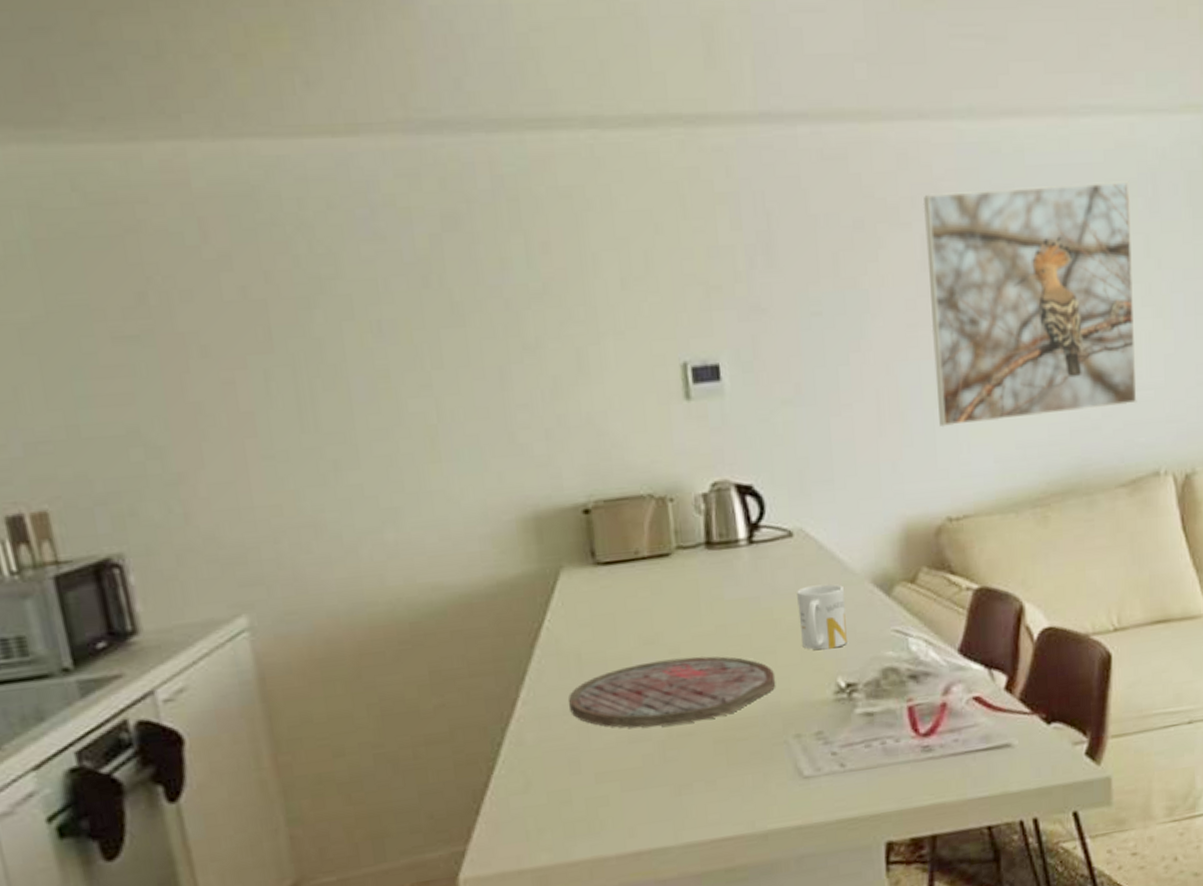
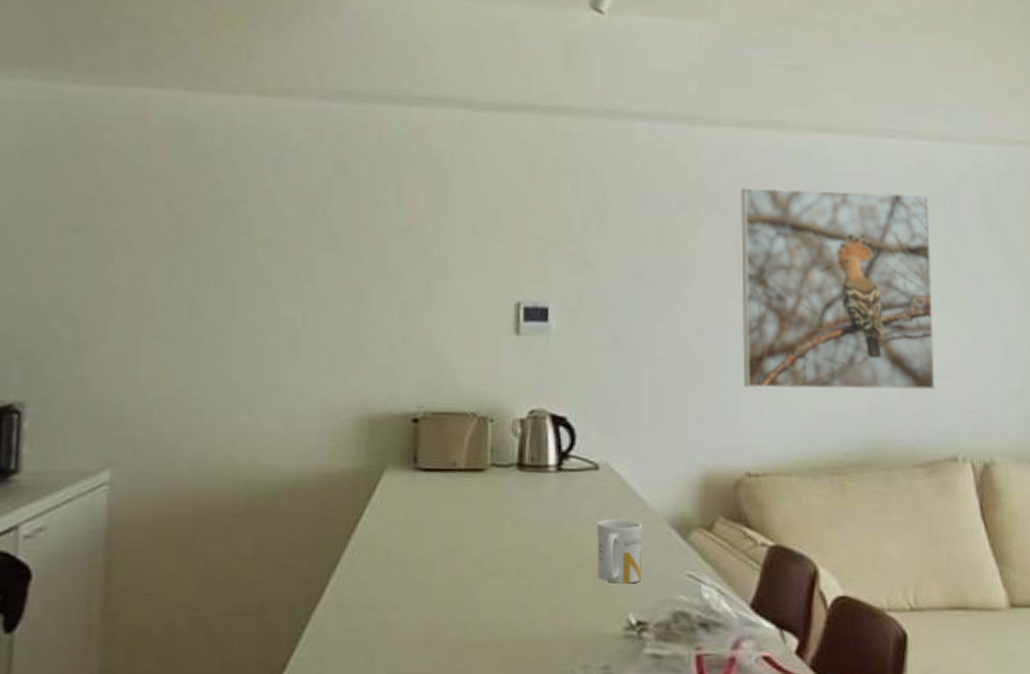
cutting board: present [568,656,776,728] -> none [373,569,569,636]

